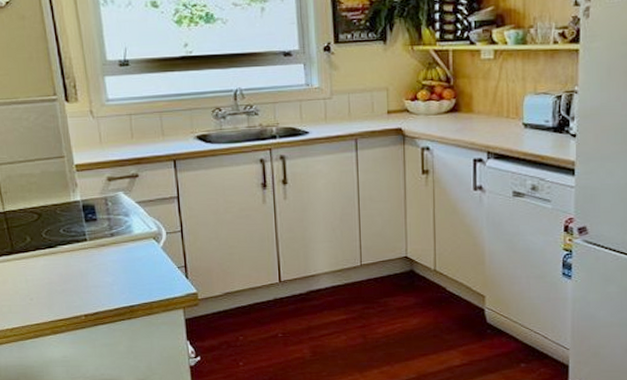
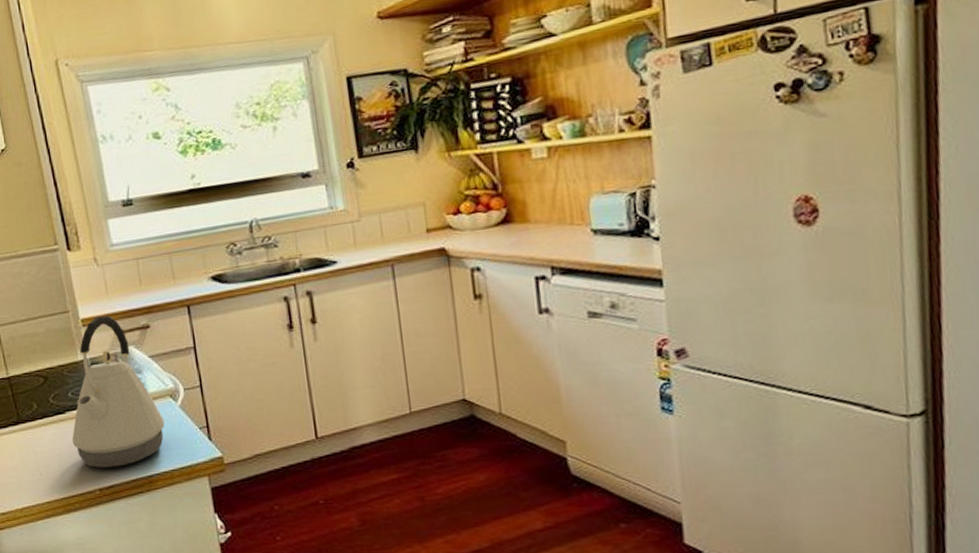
kettle: none [61,163,147,297] -> present [71,315,165,468]

